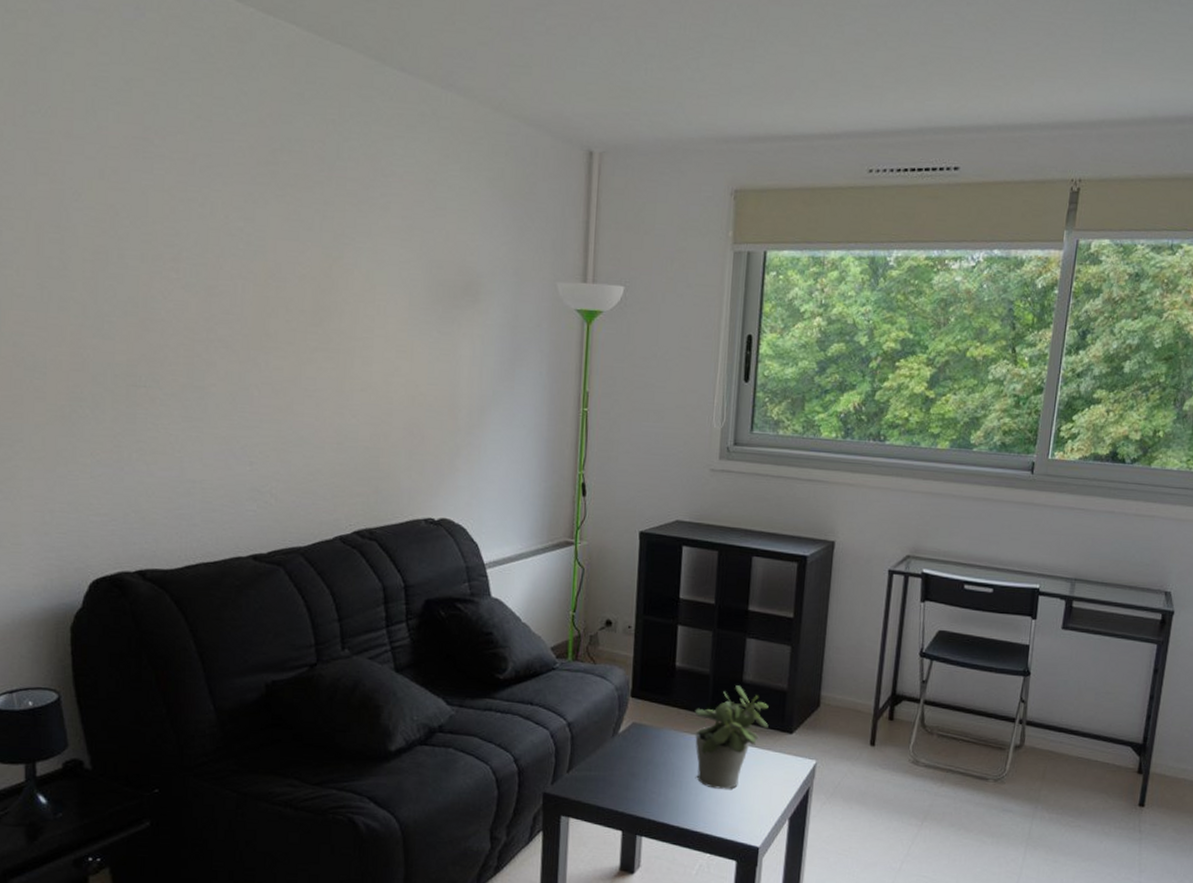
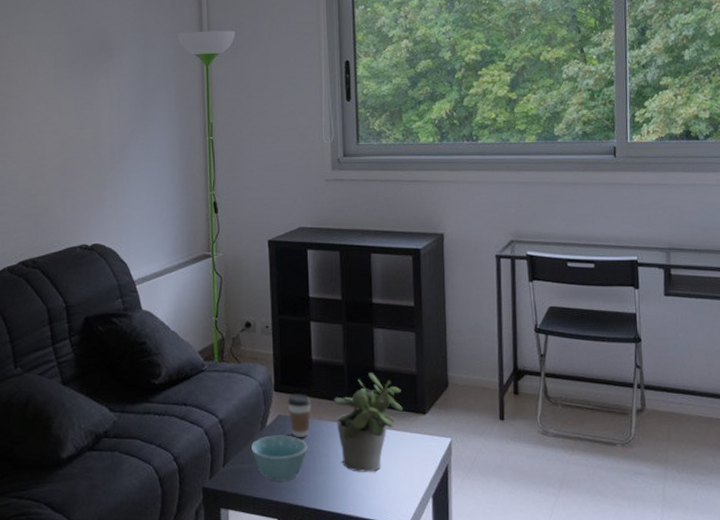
bowl: none [600,743,661,793] -> present [251,435,308,482]
coffee cup: none [643,701,670,748] -> present [287,394,311,437]

